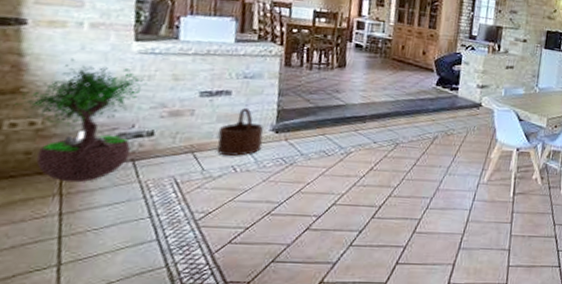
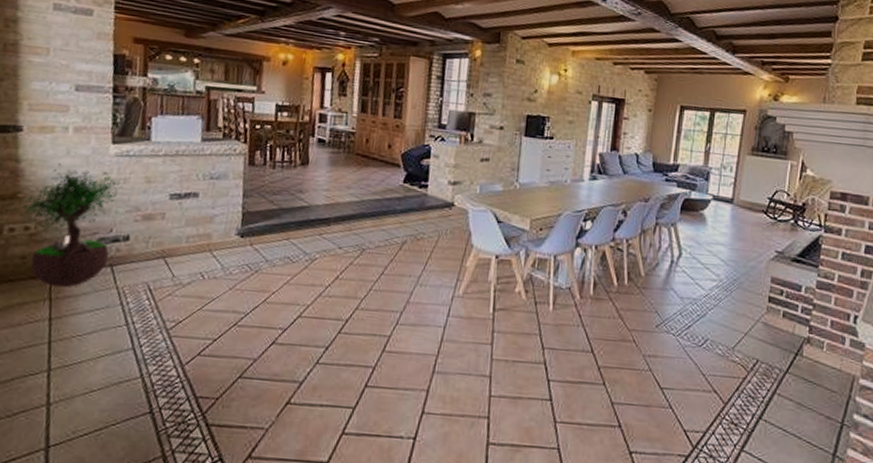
wooden bucket: present [217,107,264,156] -> none [186,210,229,262]

